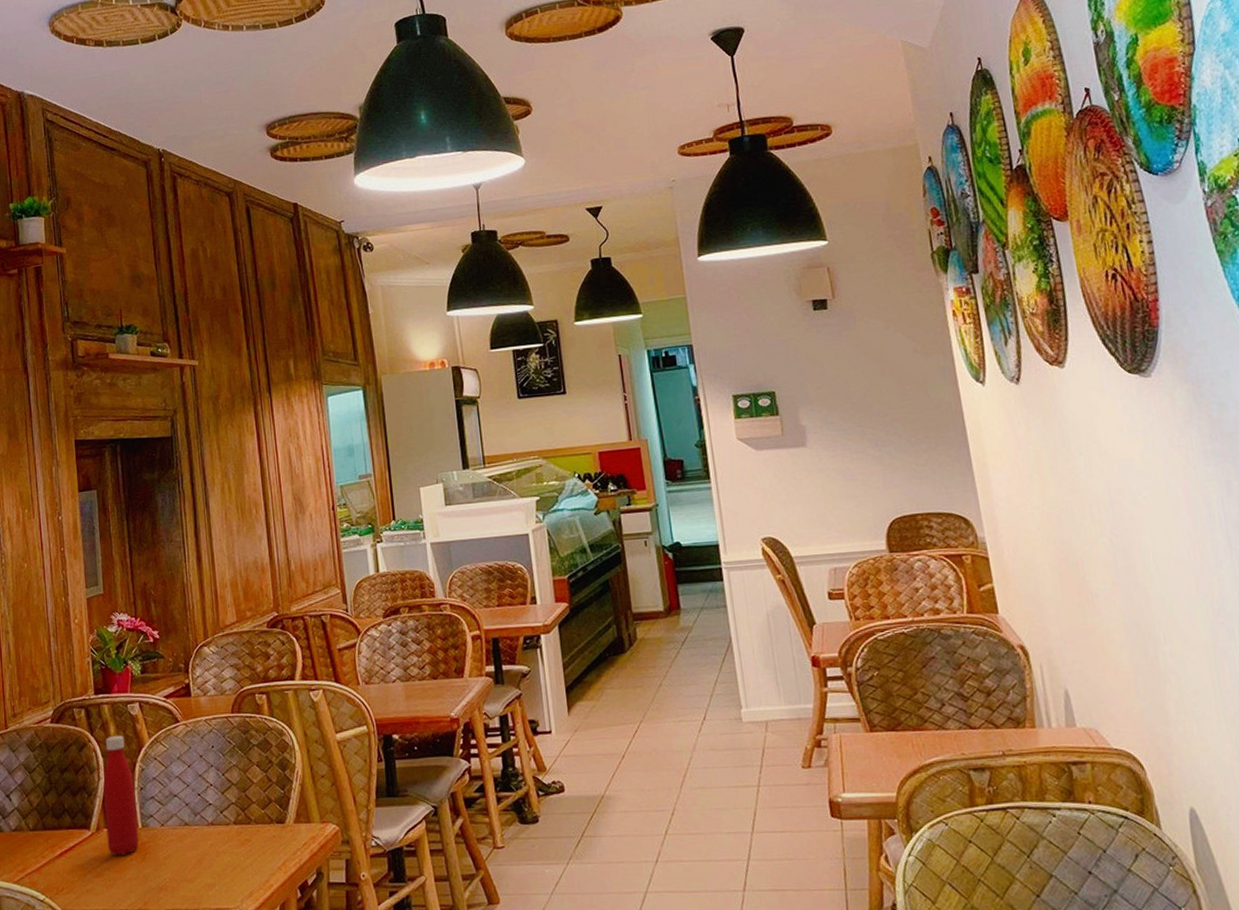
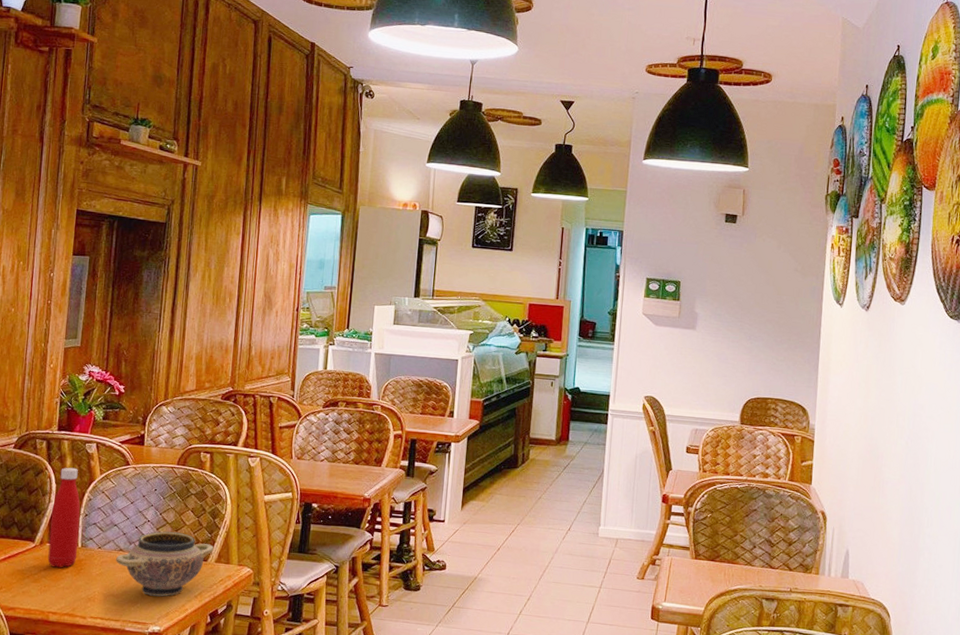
ceramic bowl: none [182,793,290,875] -> present [116,531,214,597]

